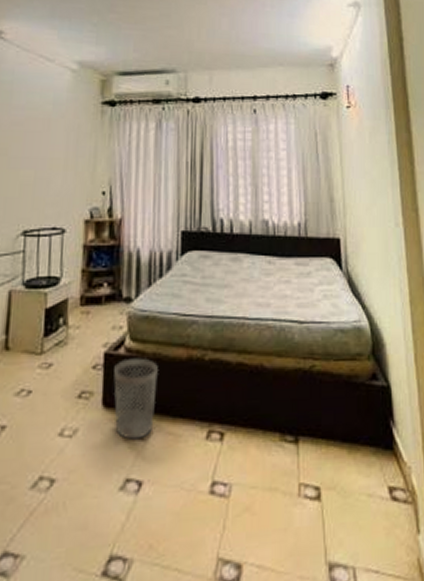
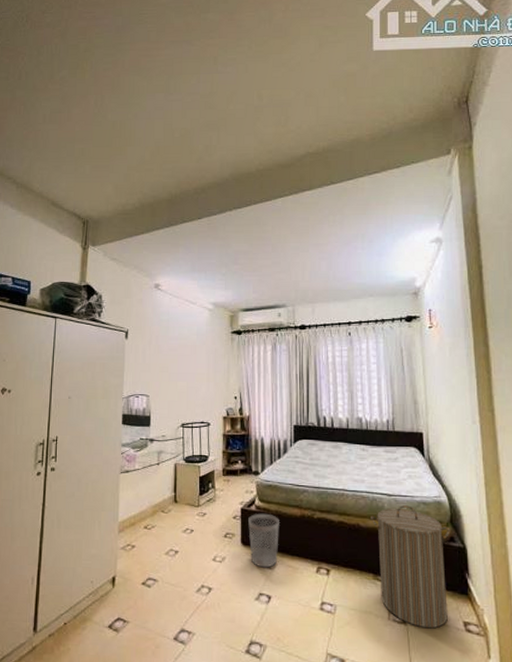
laundry hamper: none [277,335,373,503] -> present [371,505,451,629]

